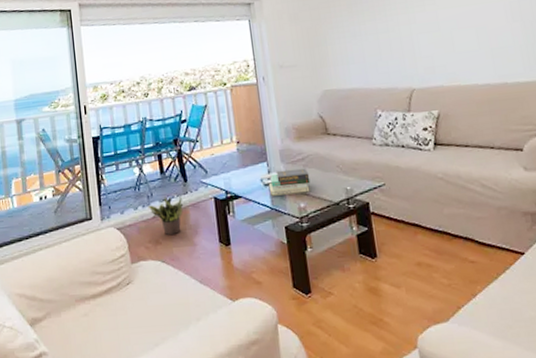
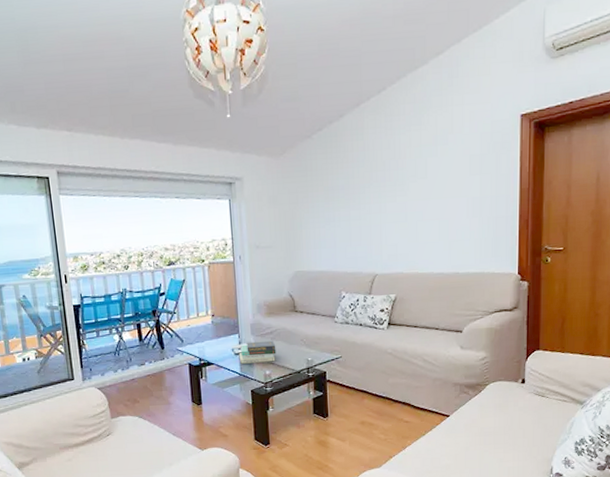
potted plant: present [147,195,184,236] -> none [127,361,161,396]

